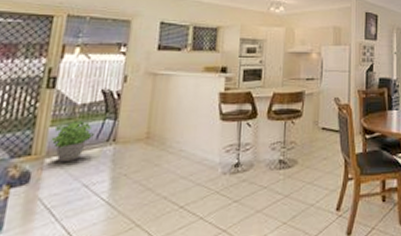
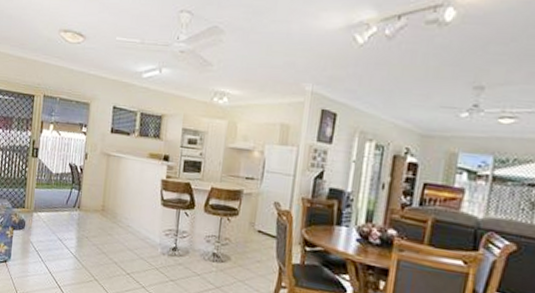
potted plant: present [50,121,96,163] -> none [36,187,66,219]

